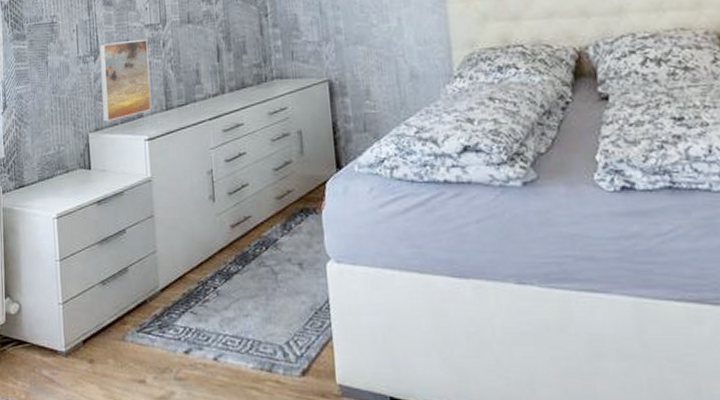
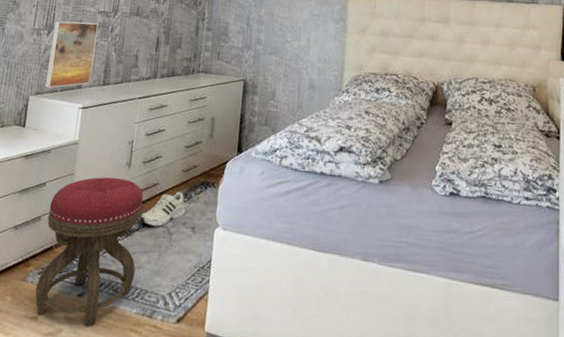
stool: none [134,214,244,386] -> present [35,177,144,326]
shoe: none [236,223,289,267] -> present [139,192,186,227]

